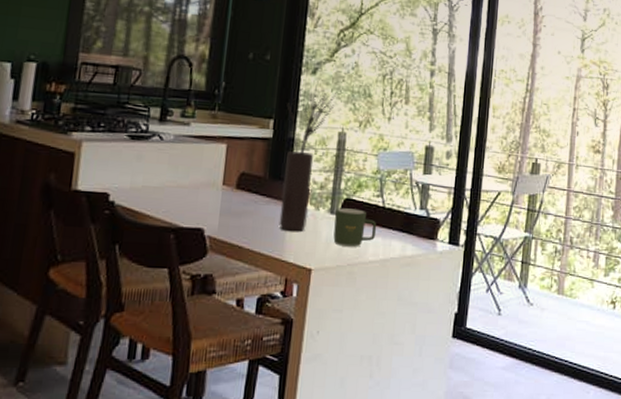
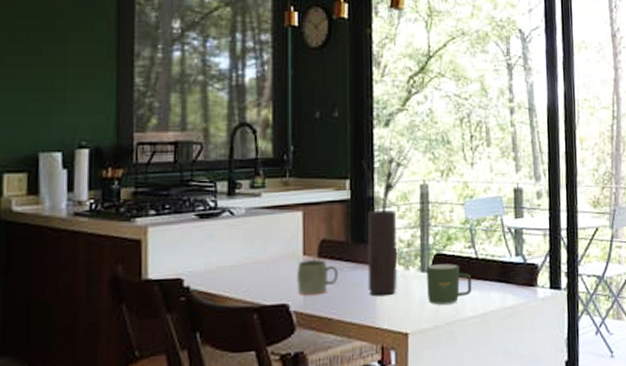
mug: none [213,190,253,224] -> present [297,260,338,296]

